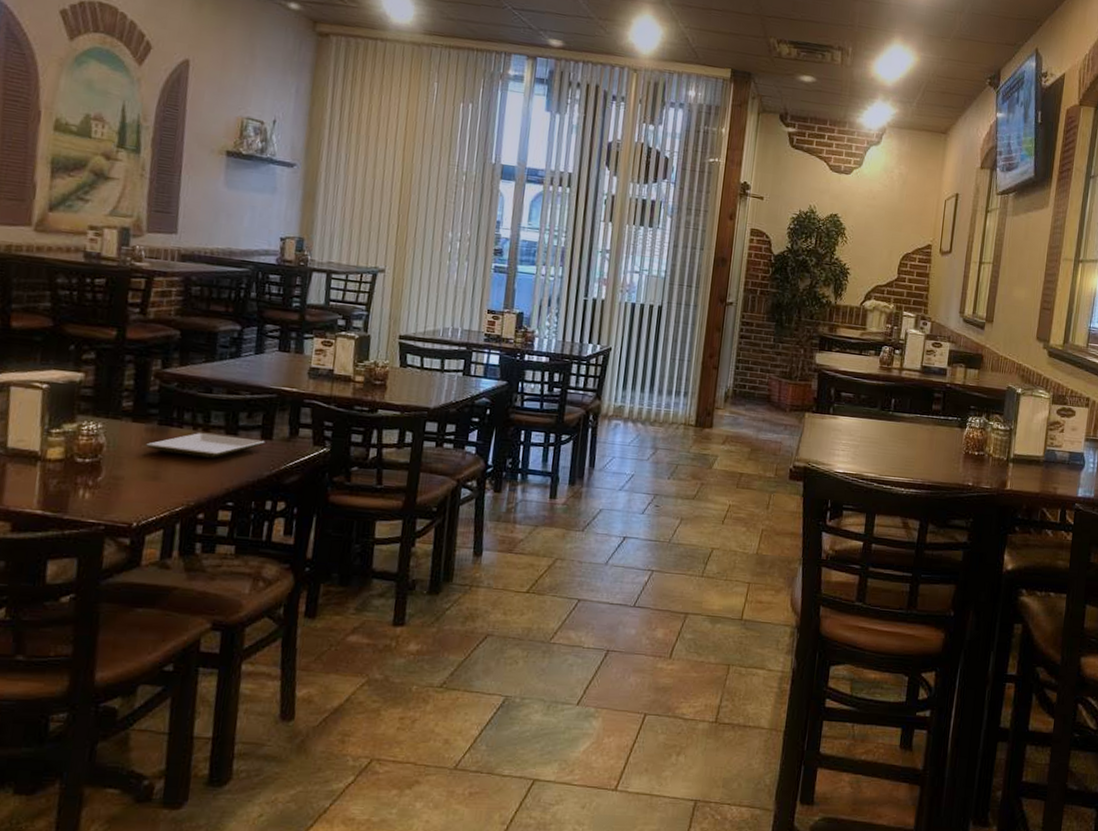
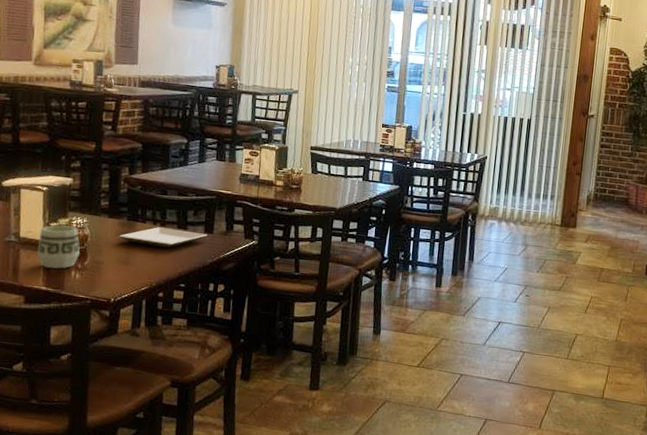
cup: none [30,431,92,487] -> present [37,225,80,269]

